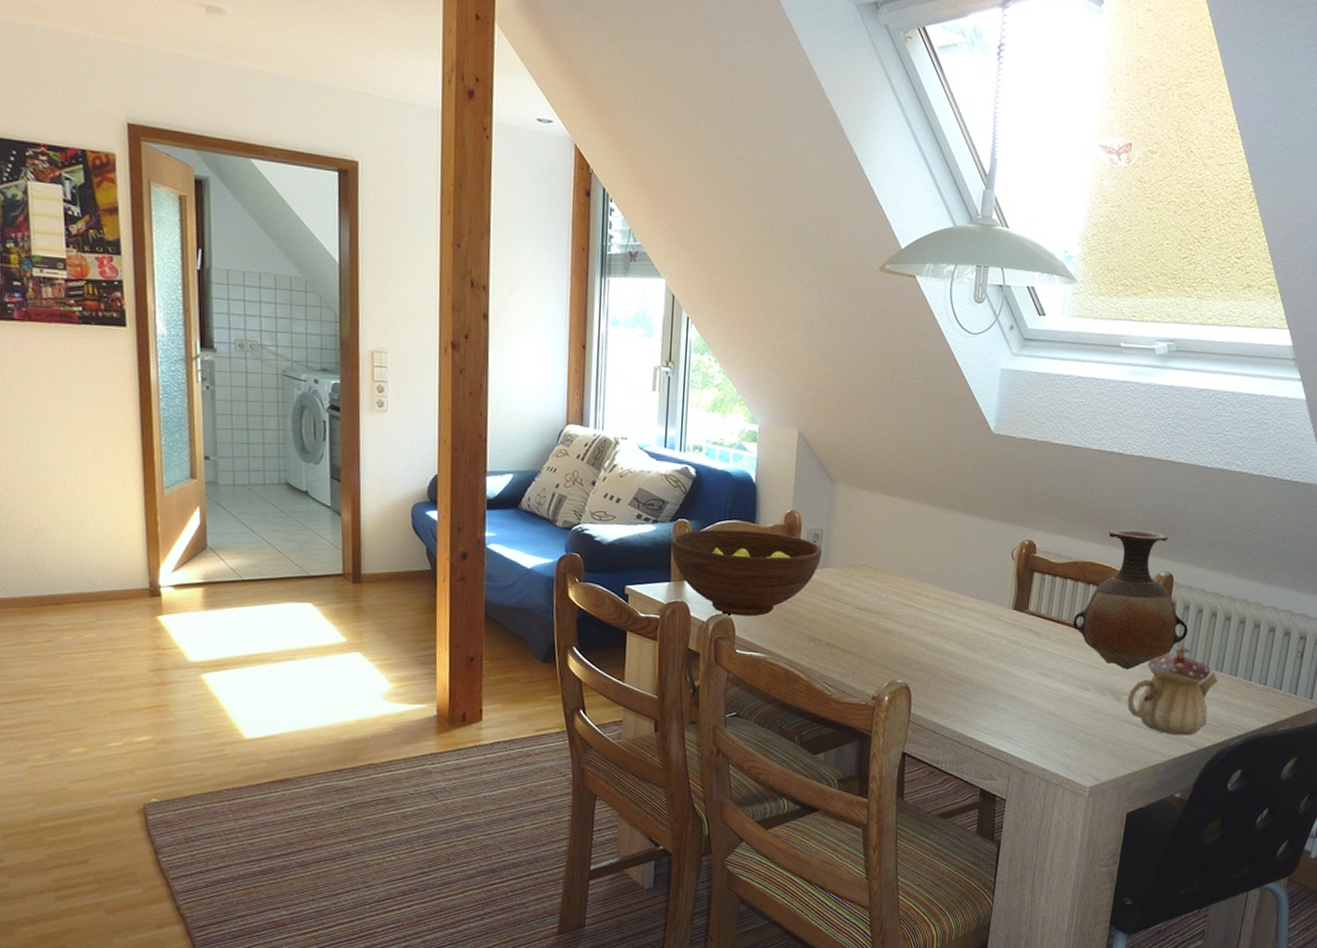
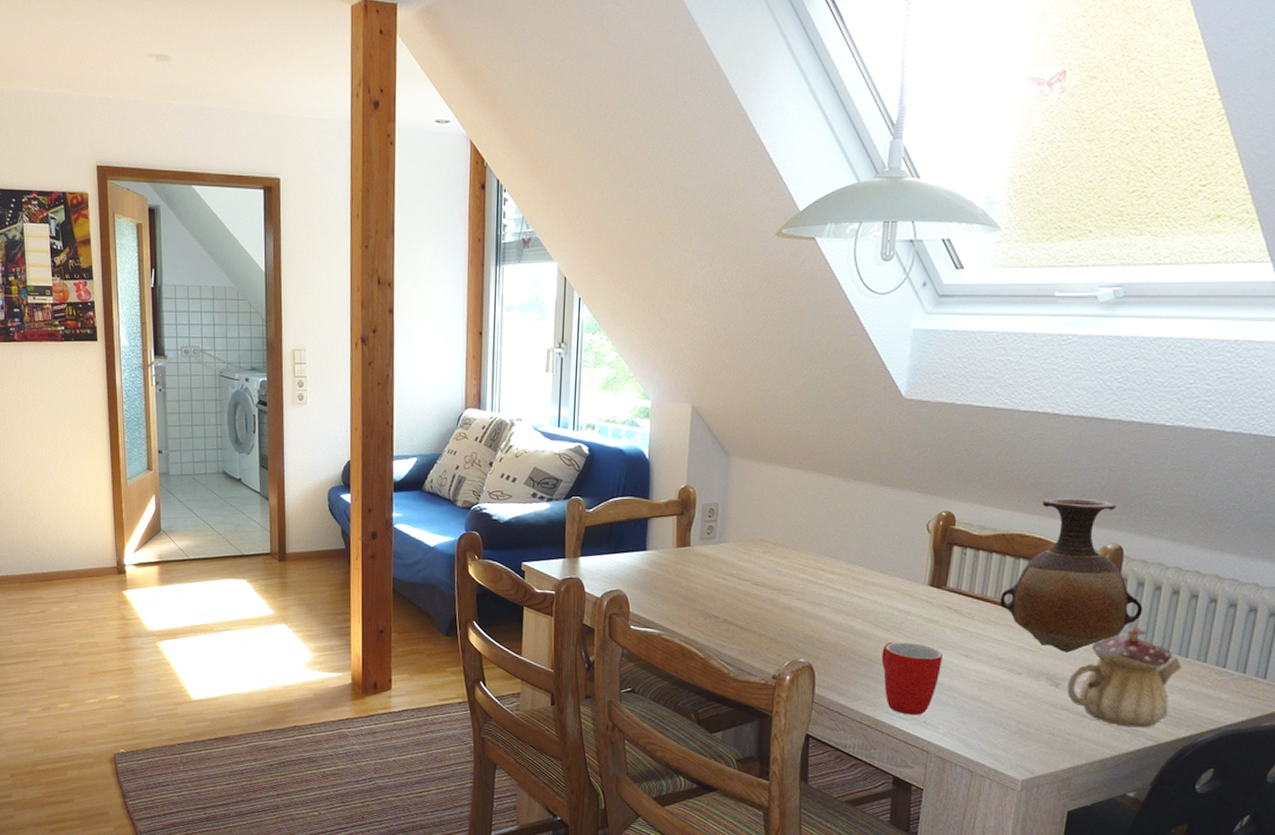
fruit bowl: present [670,529,822,617] -> none [564,505,717,593]
mug: none [971,662,1024,731] -> present [881,642,943,716]

